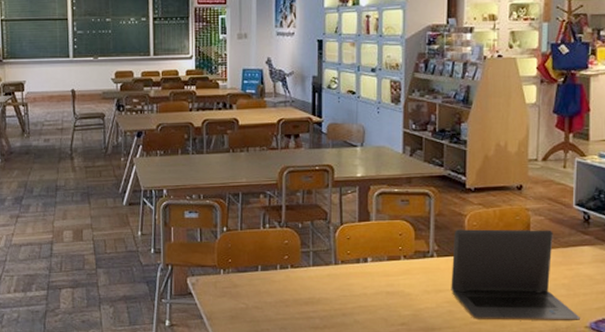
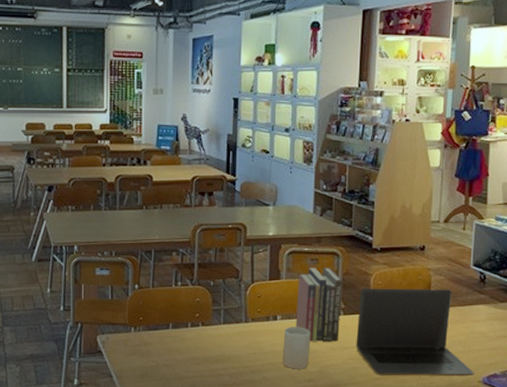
mug: none [374,269,403,313] -> present [283,327,311,369]
books: none [387,208,435,285] -> present [295,267,342,342]

